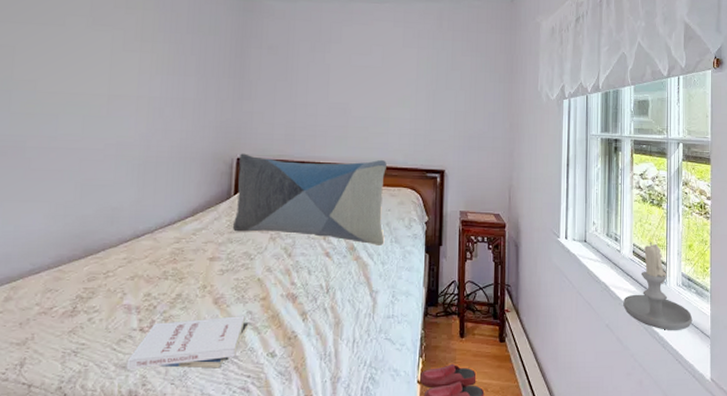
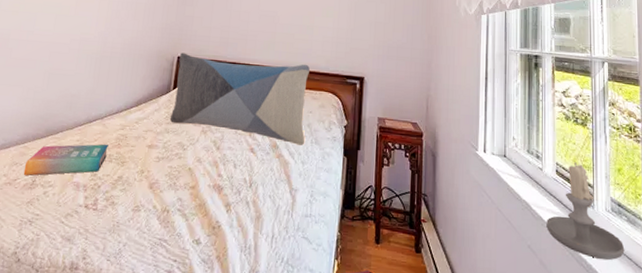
book: none [60,260,162,302] -> present [23,144,109,176]
books: present [126,316,249,370] -> none [70,201,179,250]

